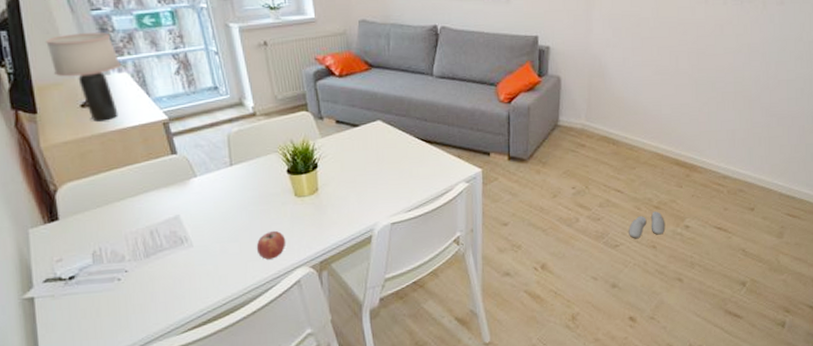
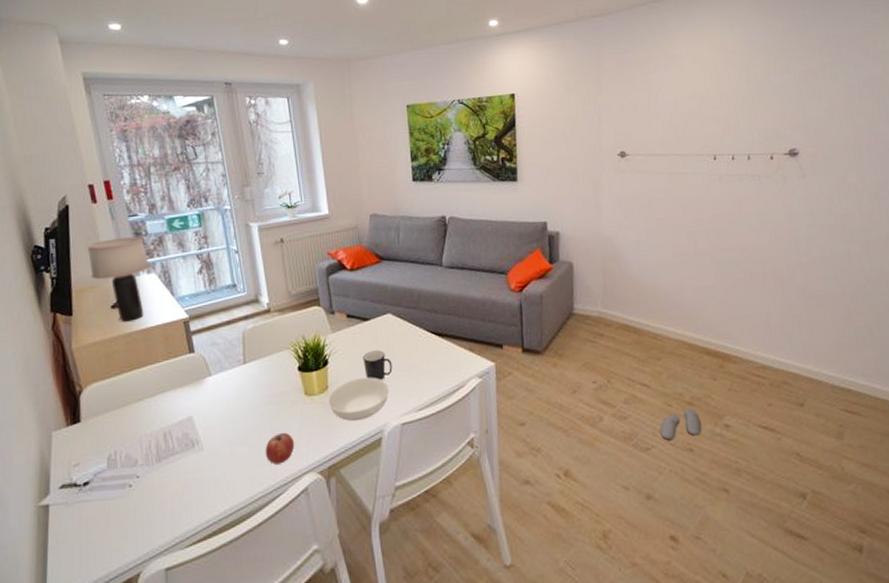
bowl: none [318,180,380,221] -> present [328,377,390,421]
mug: none [352,155,383,185] -> present [363,350,393,381]

